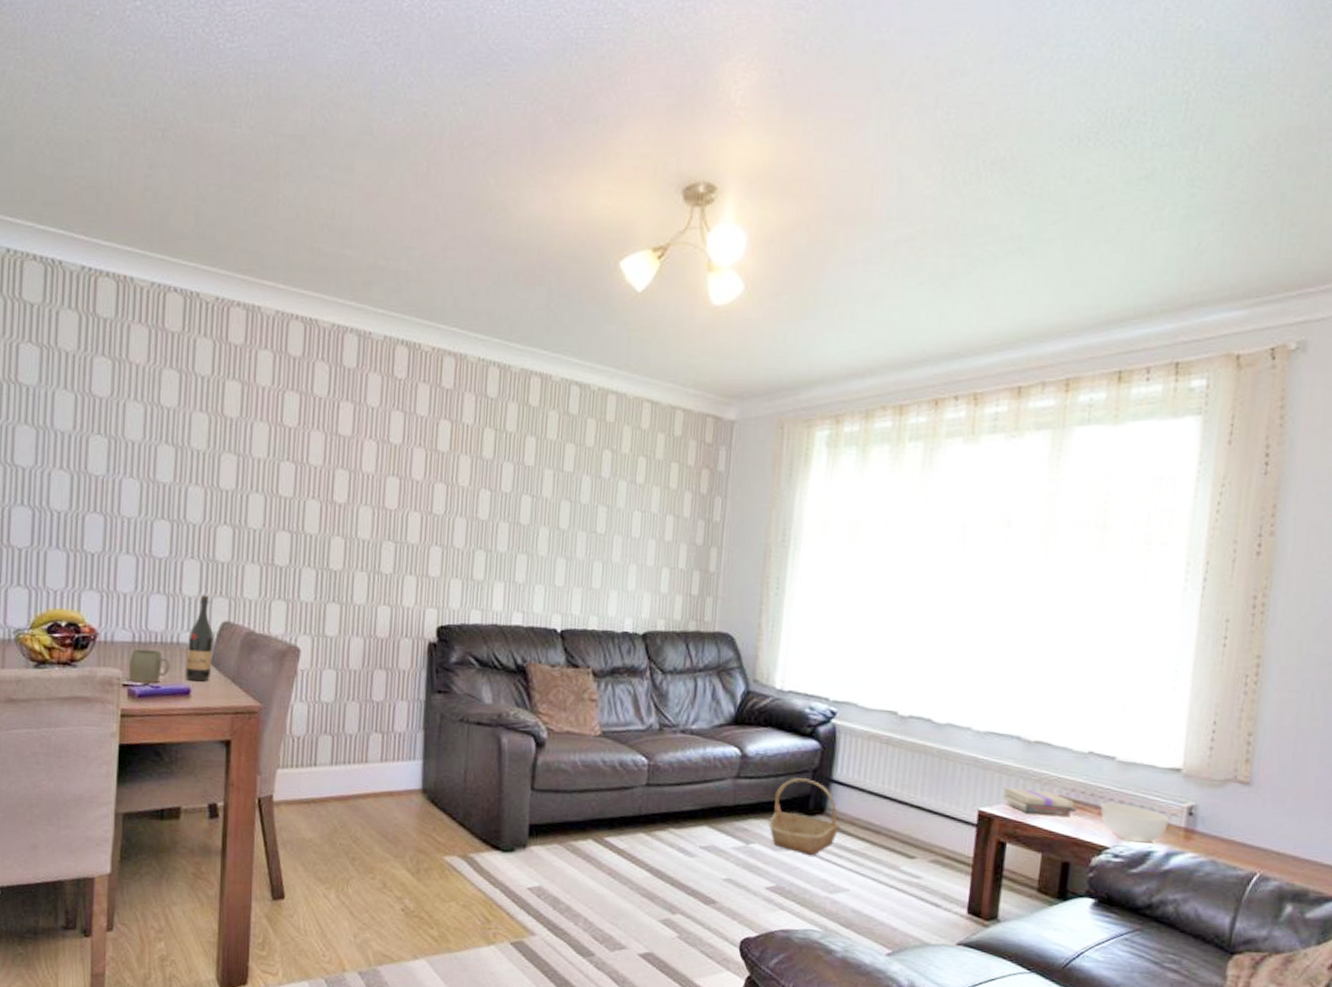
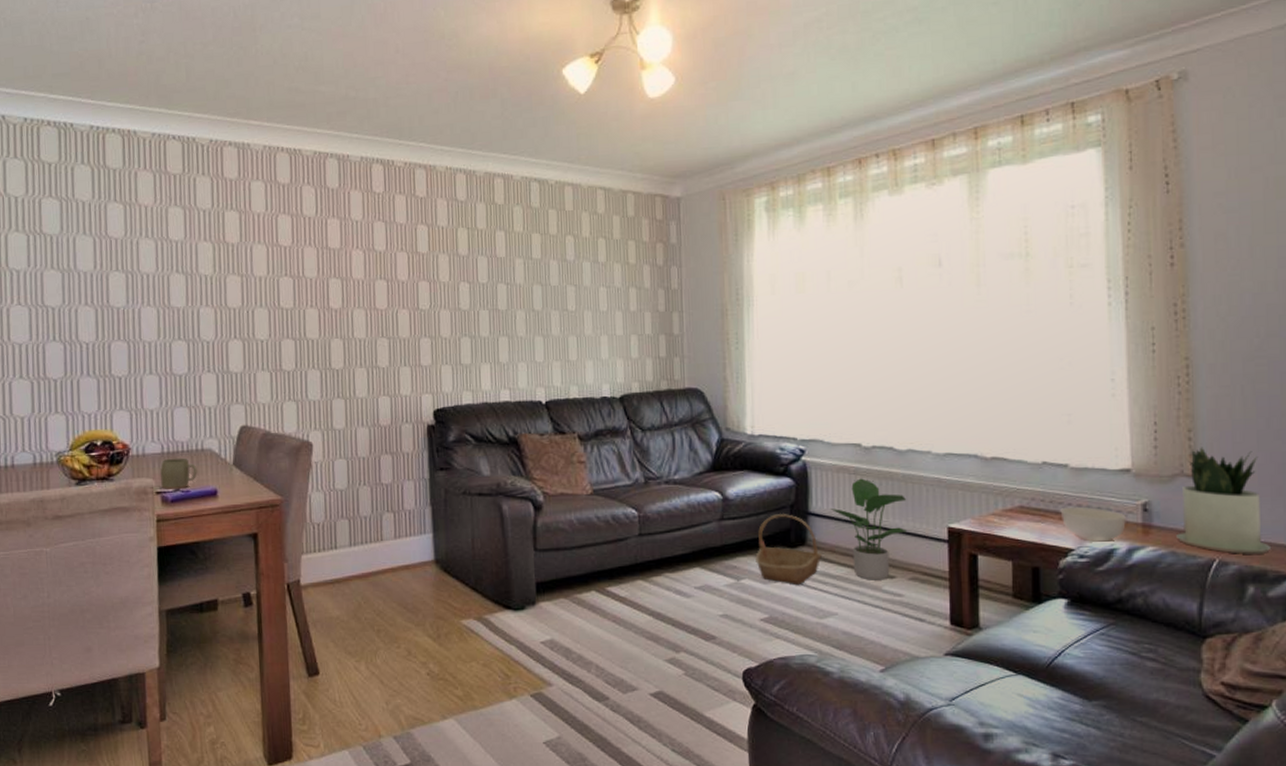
wine bottle: present [185,595,214,683] -> none [211,403,235,484]
potted plant: none [856,749,938,860] -> present [831,478,907,580]
books: present [1002,788,1078,818] -> none [968,503,1040,526]
planter: none [1219,753,1319,873] -> present [1176,447,1272,554]

